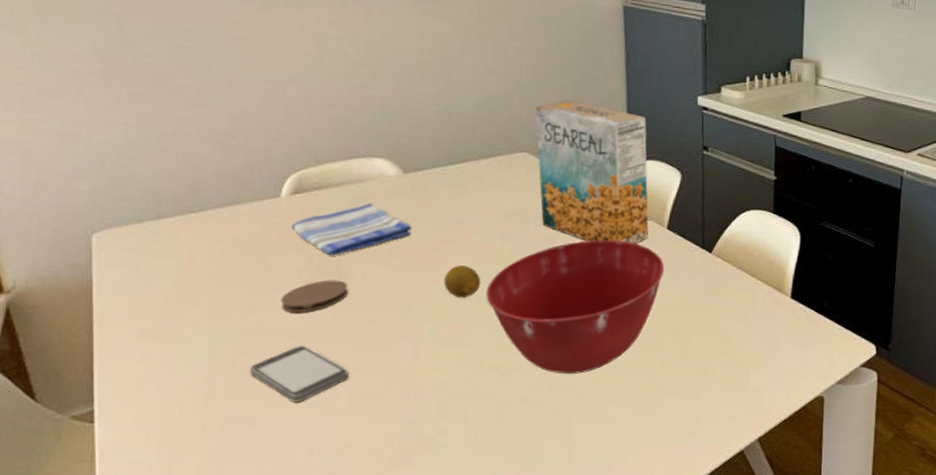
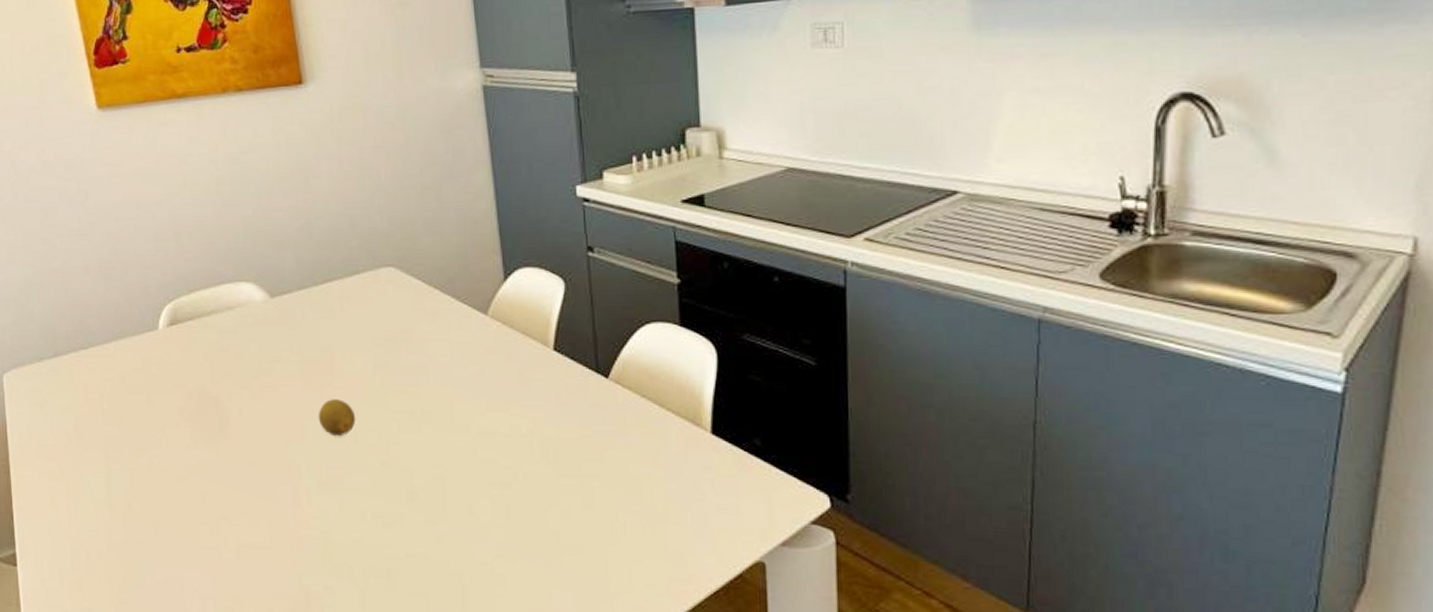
smartphone: present [249,345,349,403] -> none [143,488,234,551]
coaster: present [281,280,349,314] -> none [166,417,228,454]
dish towel: present [291,203,412,256] -> none [170,333,283,391]
mixing bowl: present [486,239,665,375] -> none [362,365,555,526]
cereal box: present [535,99,649,245] -> none [397,202,533,370]

